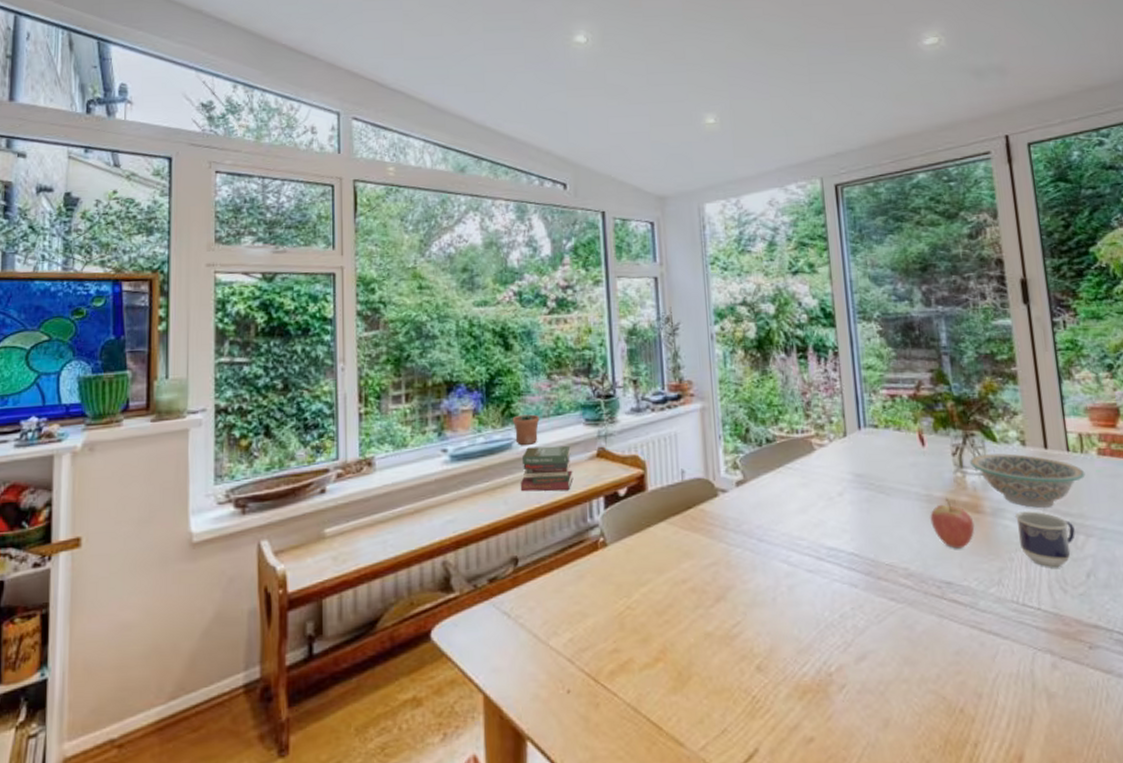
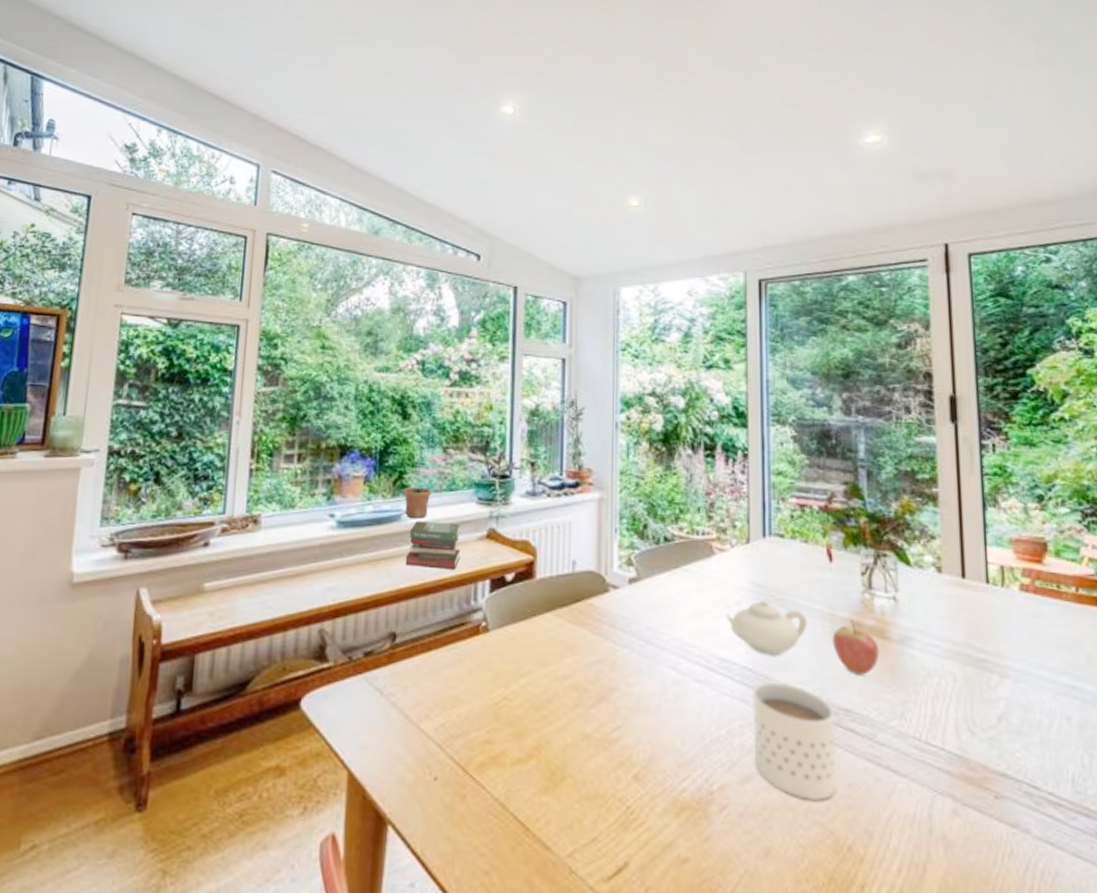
teapot: none [830,488,906,539] -> present [726,600,807,655]
mug: none [860,564,945,671] -> present [751,681,836,802]
ceramic bowl: present [969,453,1085,508] -> none [879,577,1005,641]
cup: present [1014,511,1075,567] -> none [923,642,989,706]

